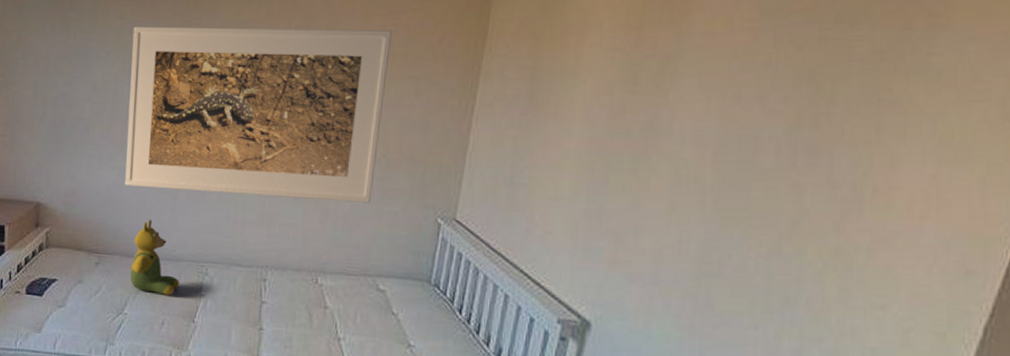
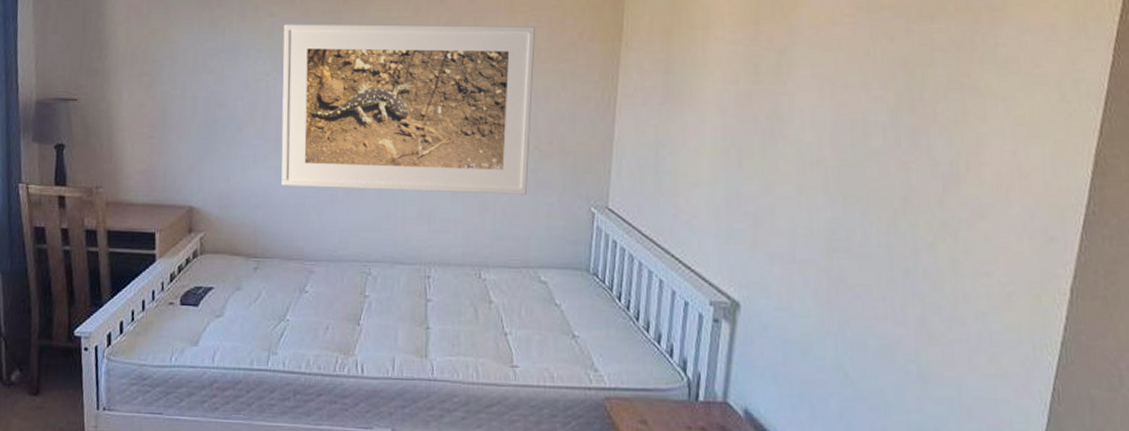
teddy bear: present [130,219,180,296] -> none [291,219,342,298]

